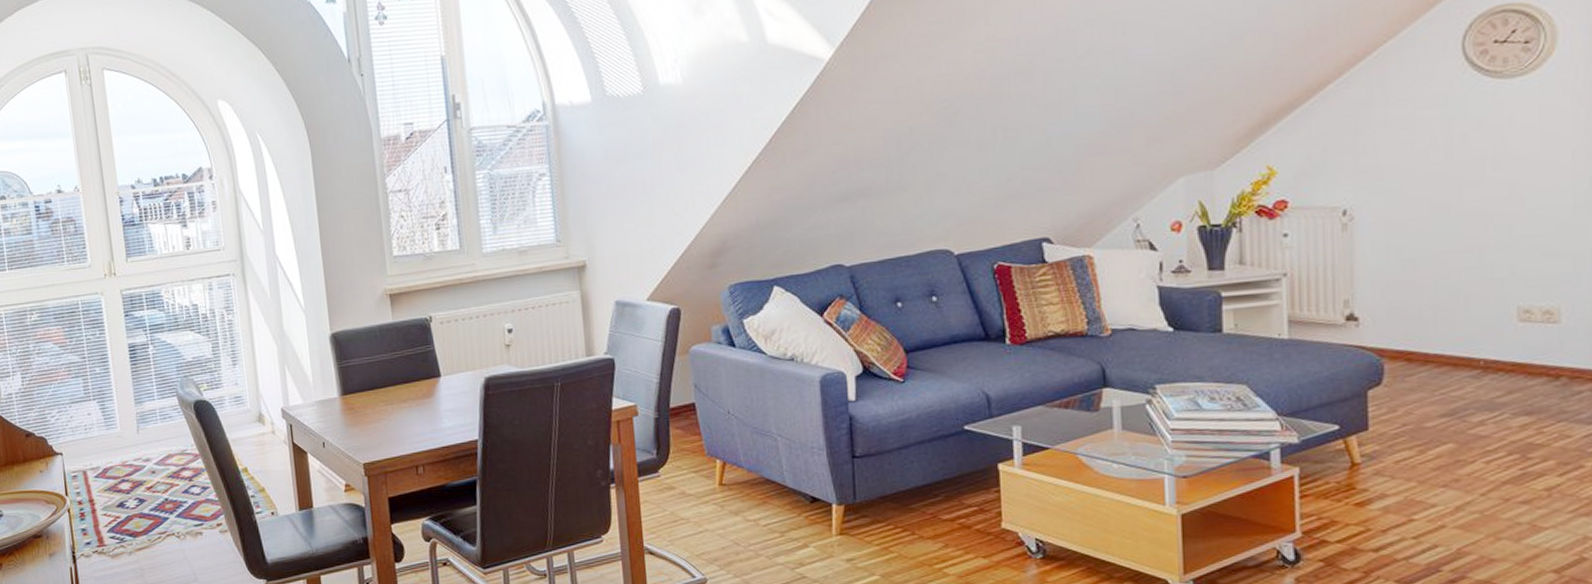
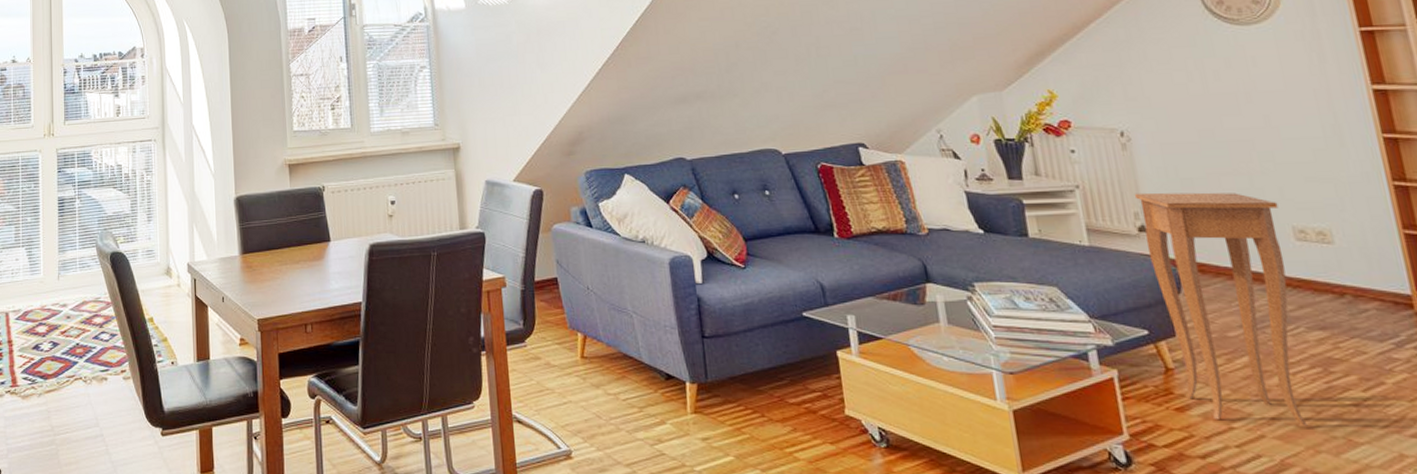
side table: none [1347,272,1506,516] -> present [1134,192,1308,428]

